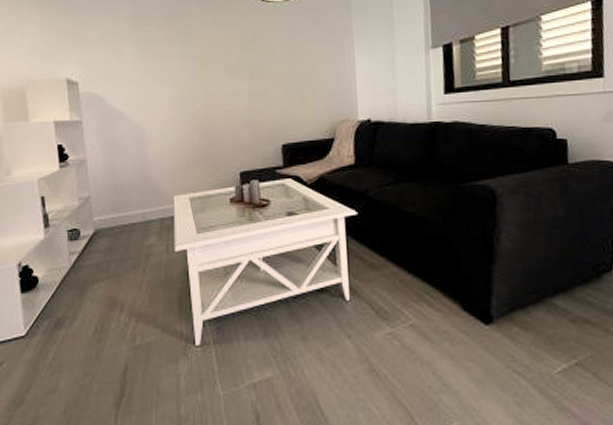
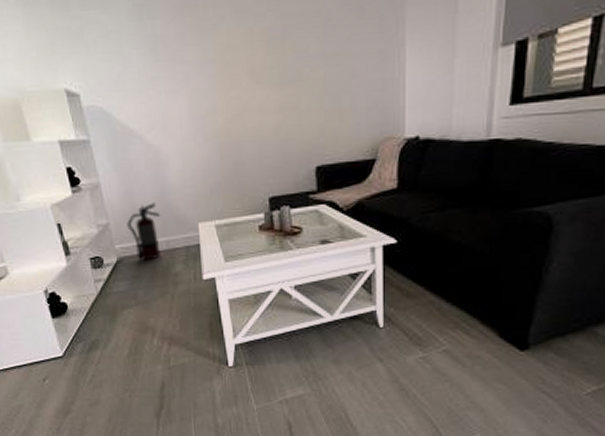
fire extinguisher: none [107,177,140,232] -> present [127,202,161,260]

